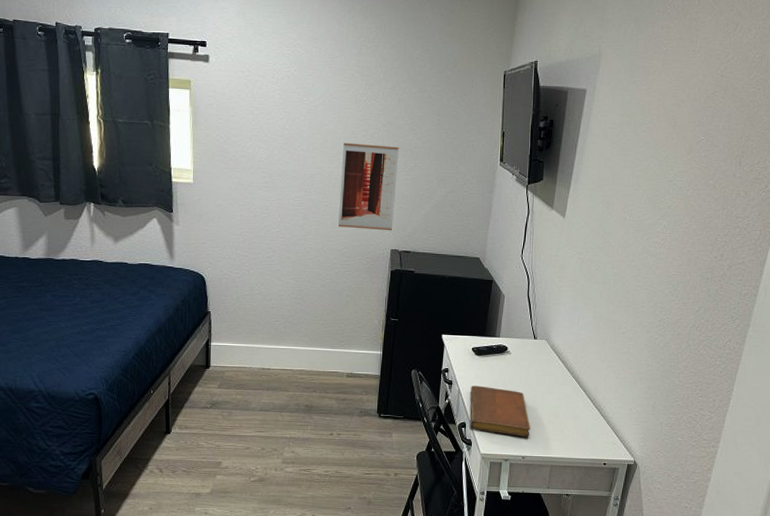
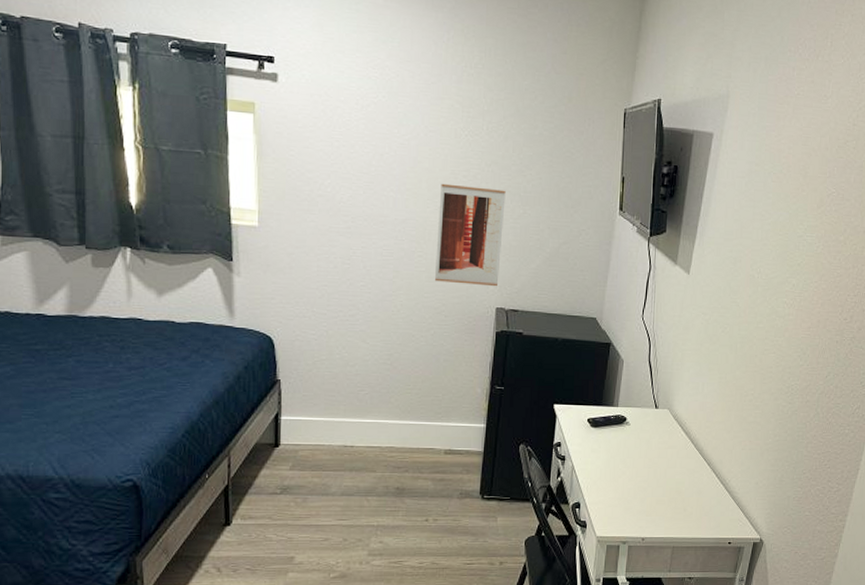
notebook: present [470,385,531,437] -> none [585,461,651,517]

